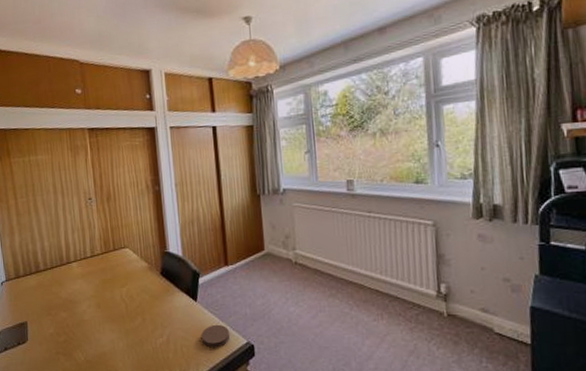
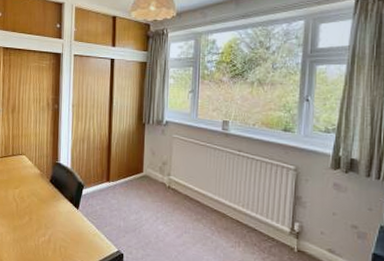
coaster: present [201,324,229,348] -> none [78,231,103,252]

